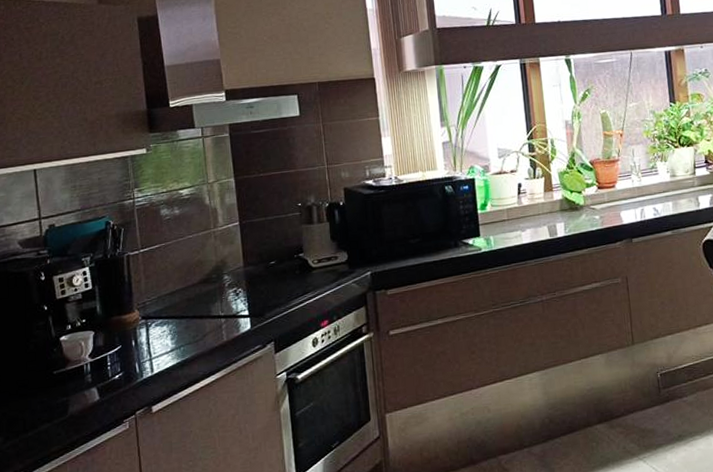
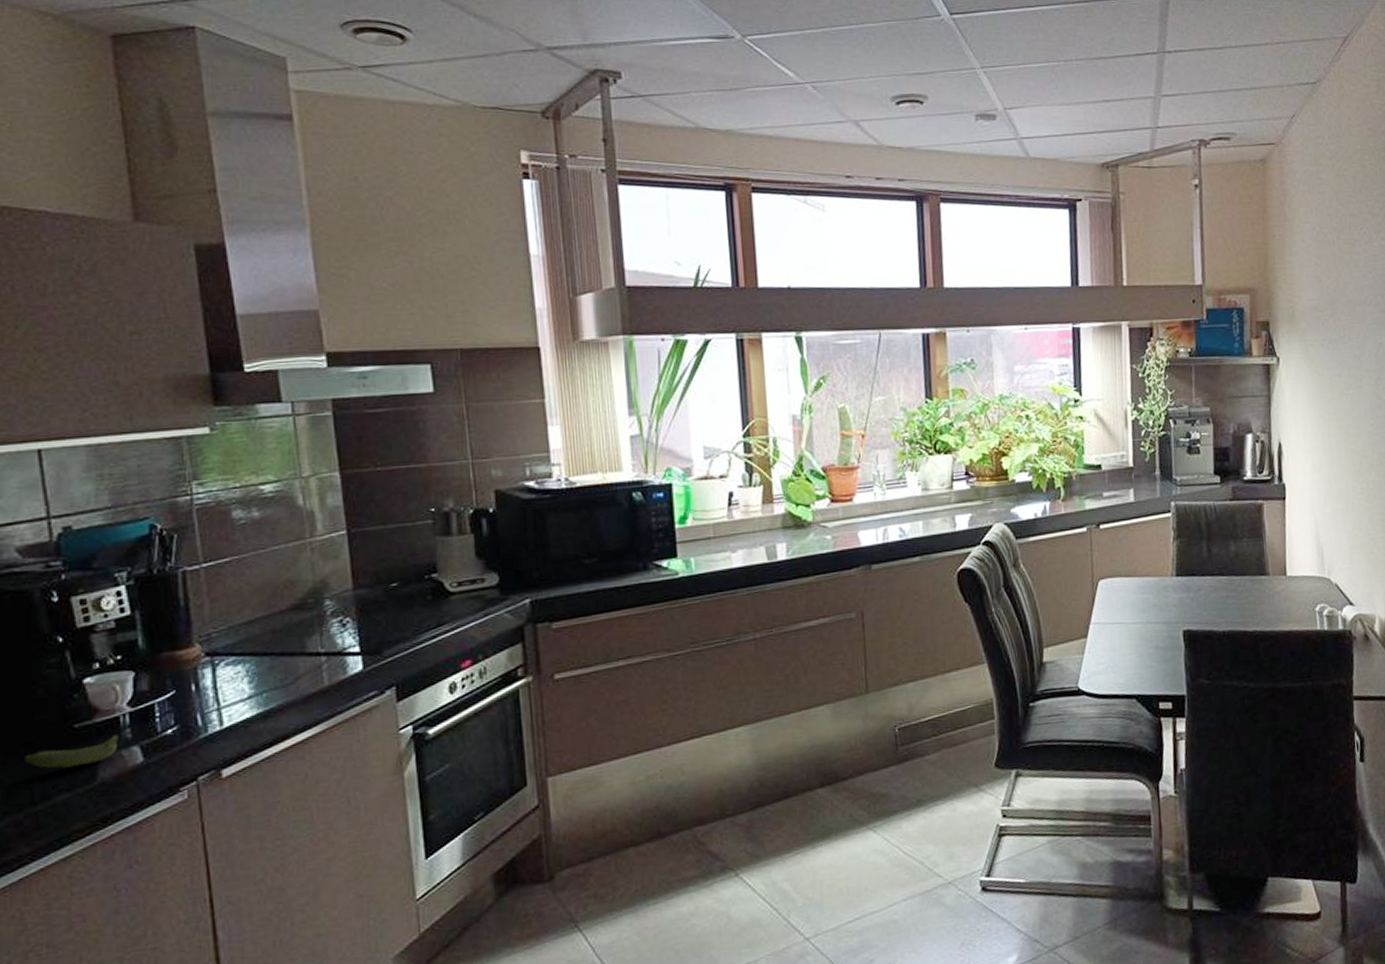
banana: none [19,378,83,405] -> present [23,734,119,769]

